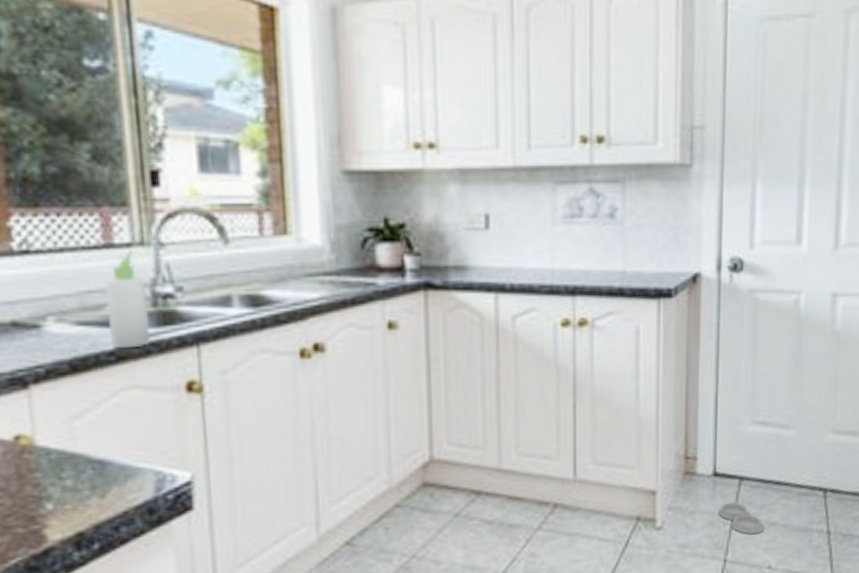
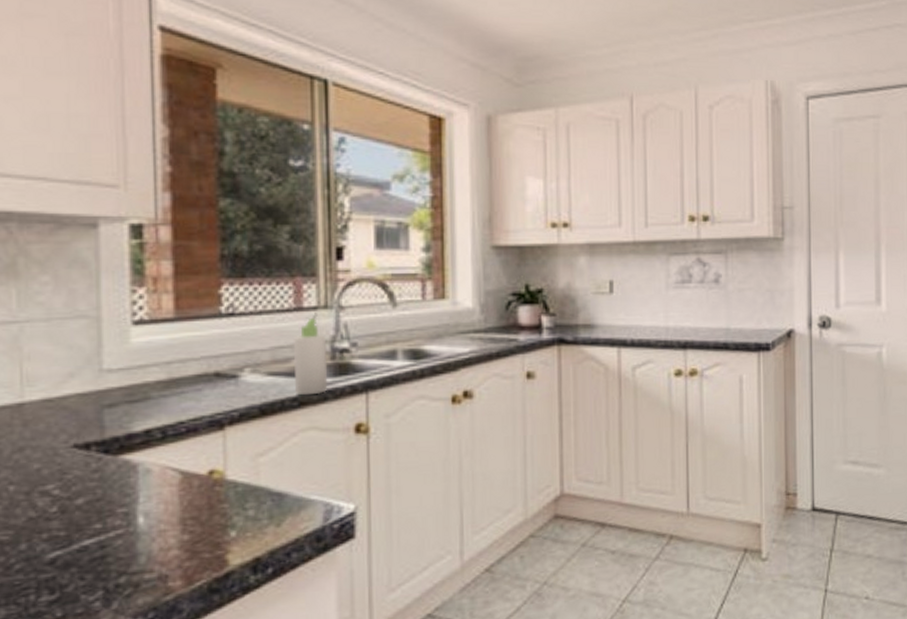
pet bowl: present [718,502,765,535] -> none [818,535,861,566]

